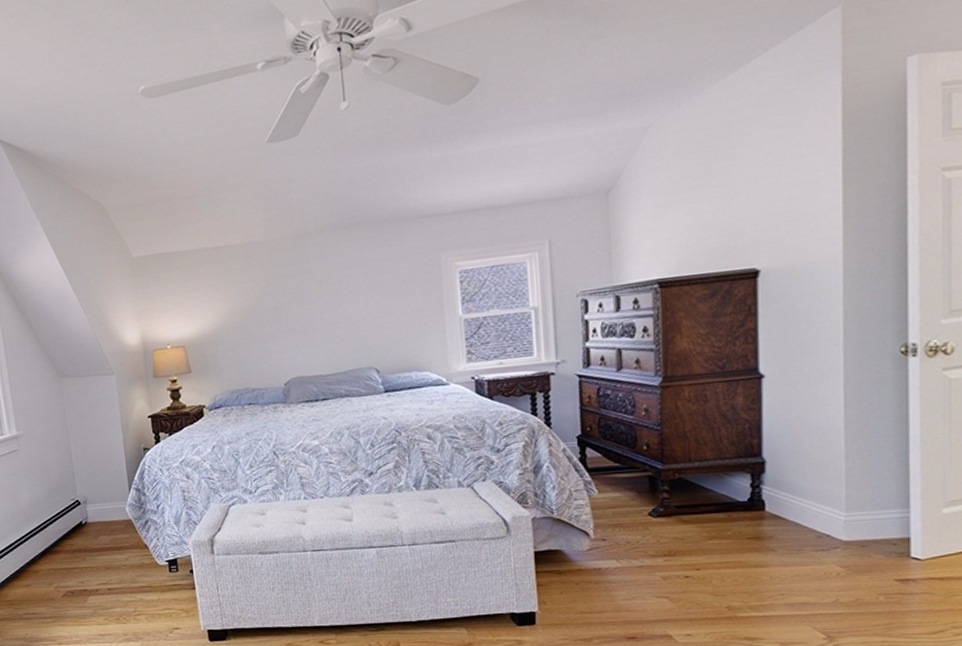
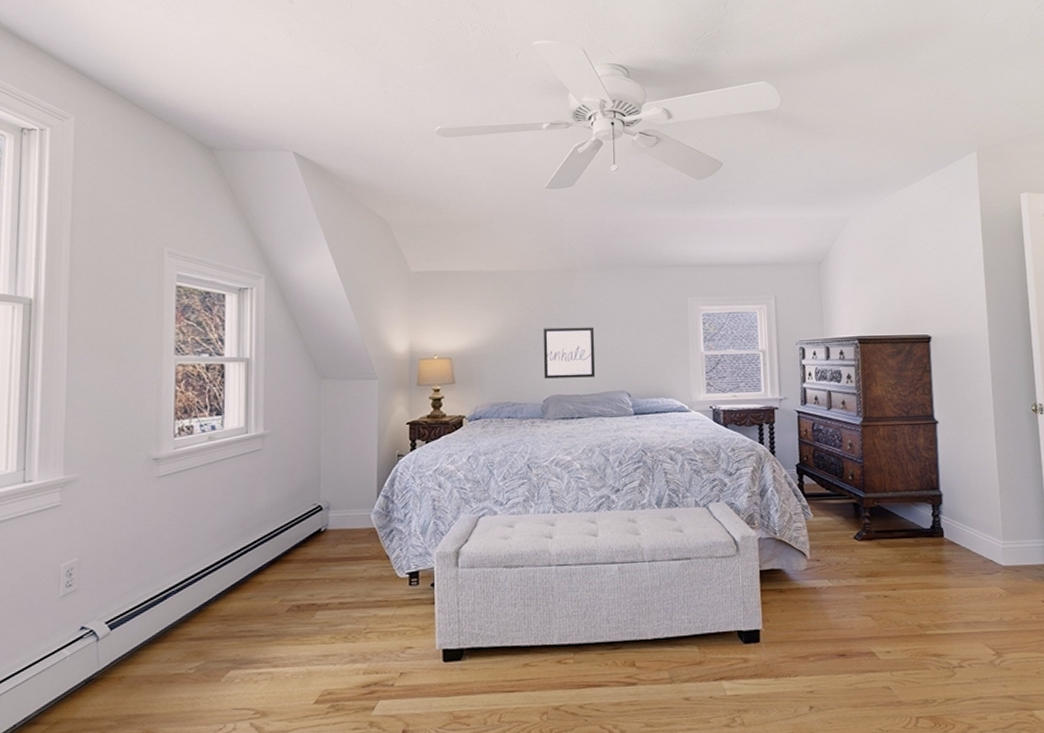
wall art: none [277,298,339,360] -> present [543,327,596,379]

